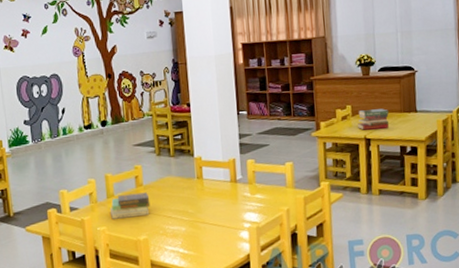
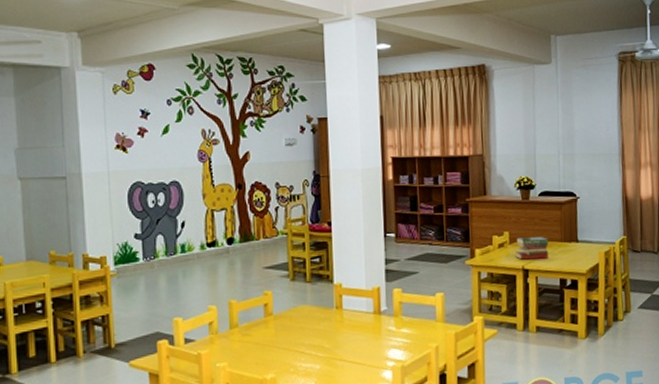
books: present [109,192,151,219] -> none [232,323,281,354]

